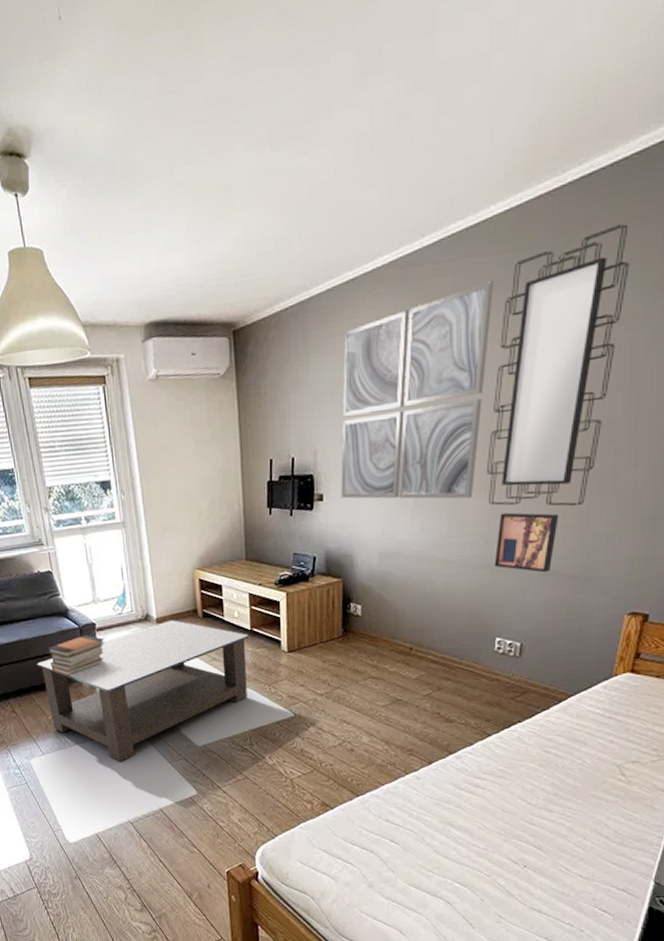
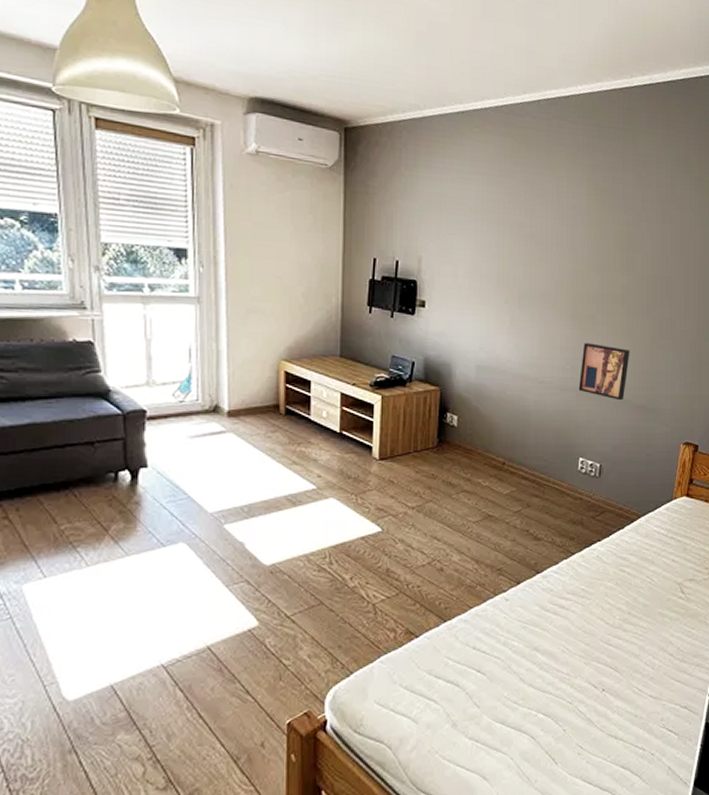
coffee table: present [37,620,249,762] -> none [54,414,338,587]
book stack: present [48,635,106,676] -> none [73,424,157,473]
wall art: present [341,279,494,499] -> none [443,143,580,325]
mirror: present [486,224,629,507] -> none [572,127,678,345]

